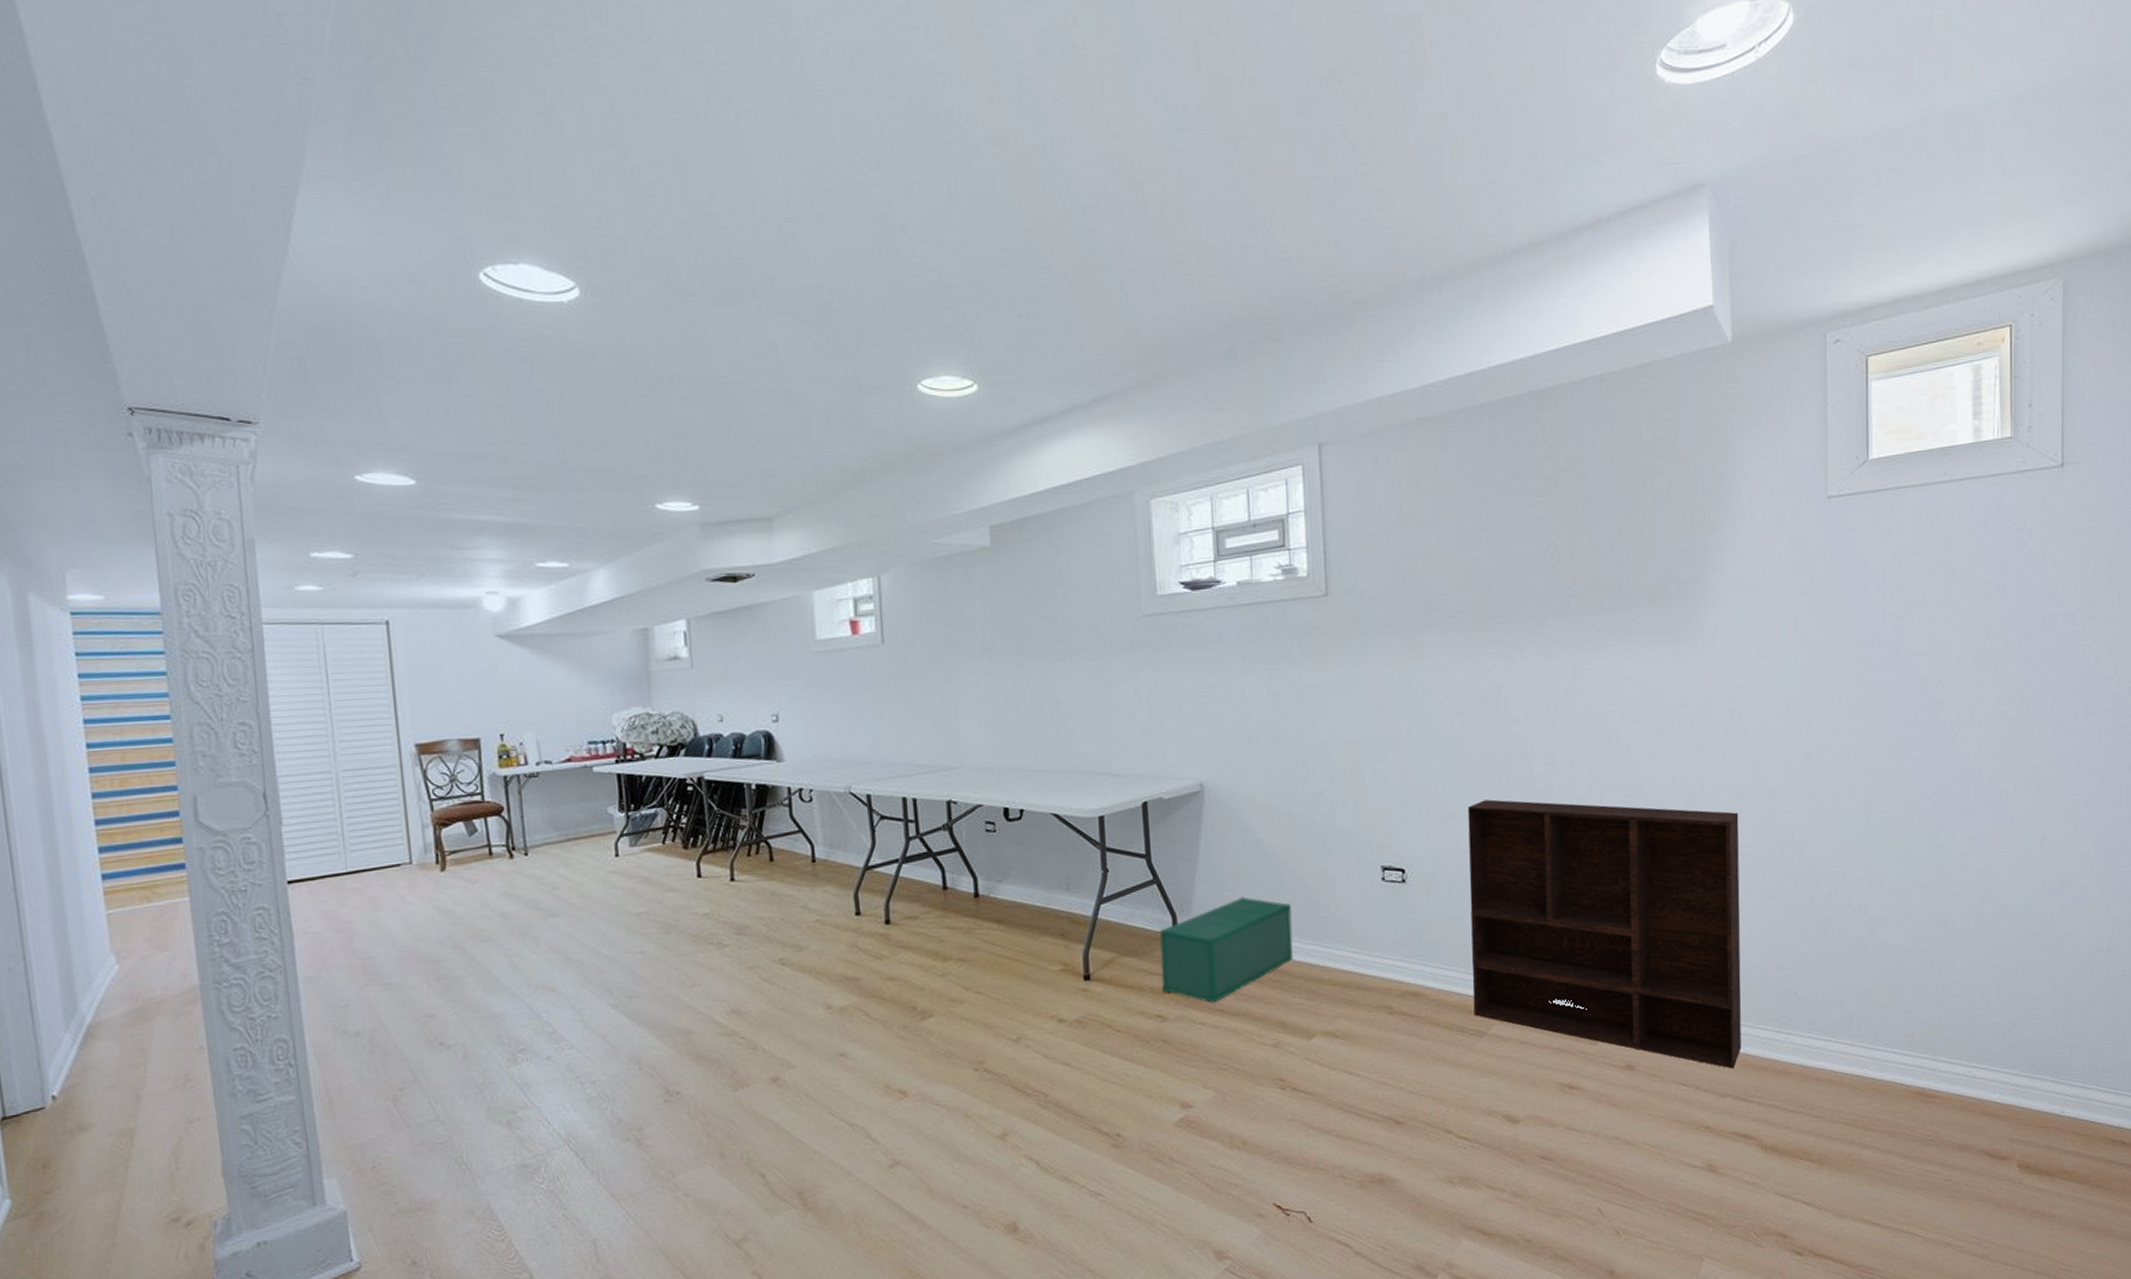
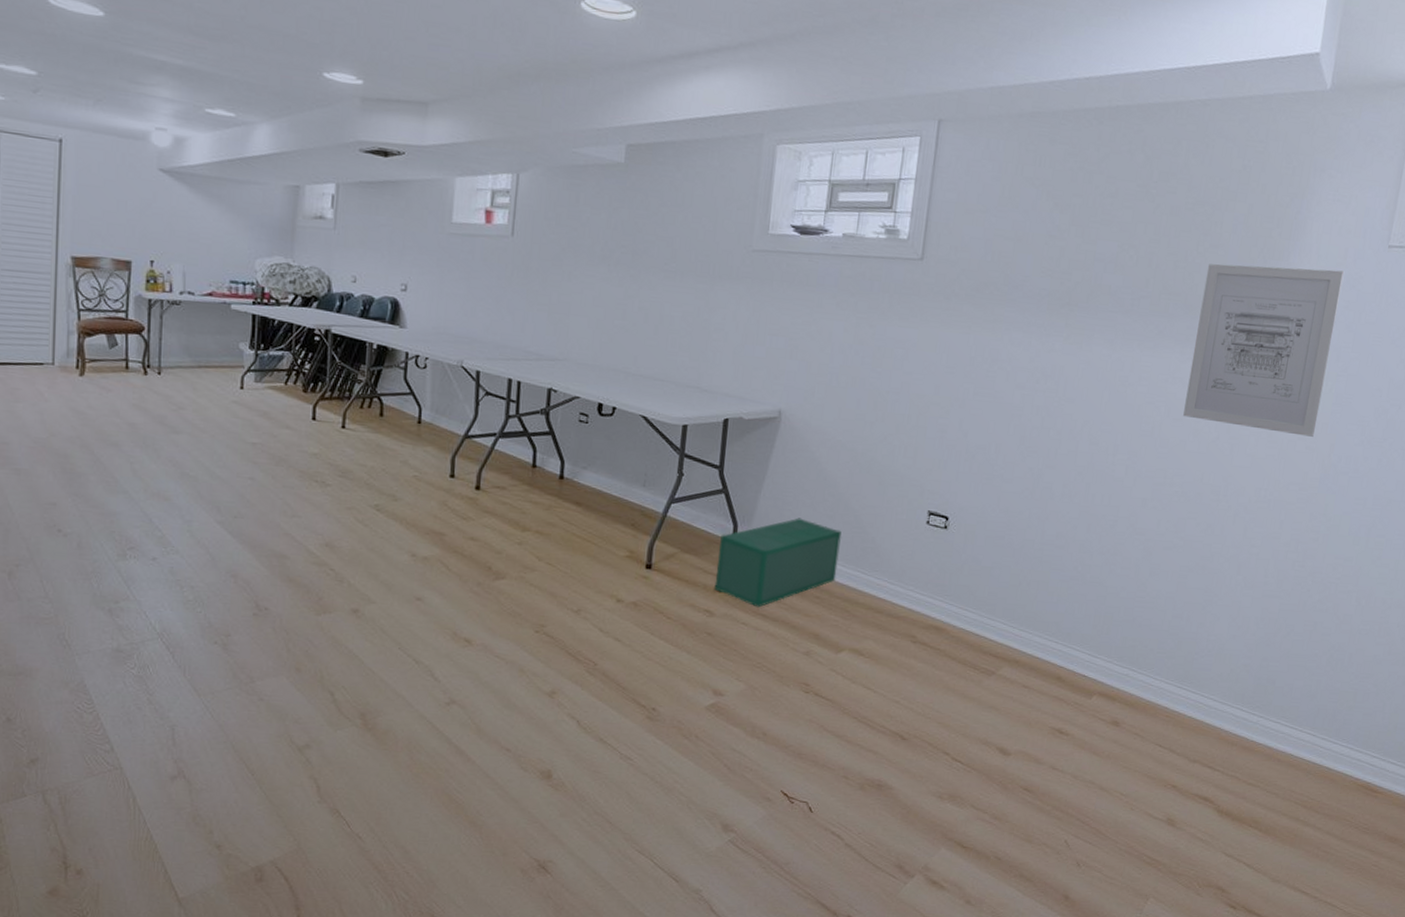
shelving unit: present [1467,799,1742,1069] -> none [987,467,1254,739]
wall art: none [1636,532,1787,718] -> present [1183,264,1345,437]

